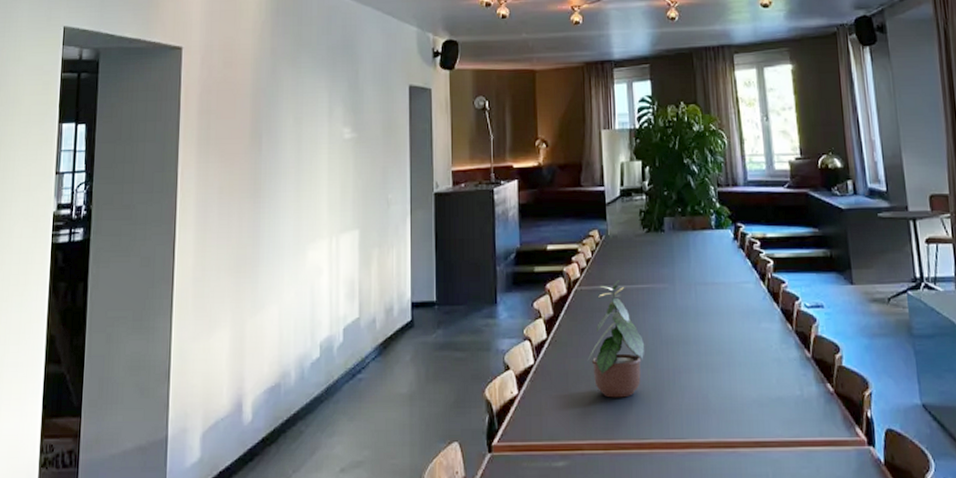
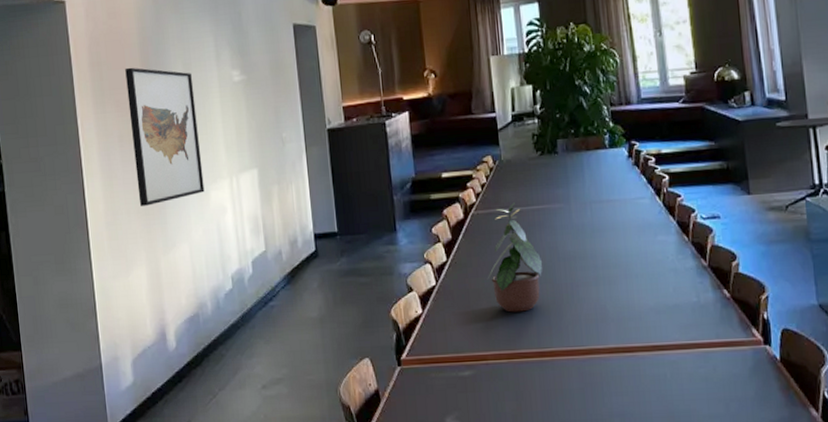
wall art: none [231,118,303,263] -> present [125,67,205,206]

